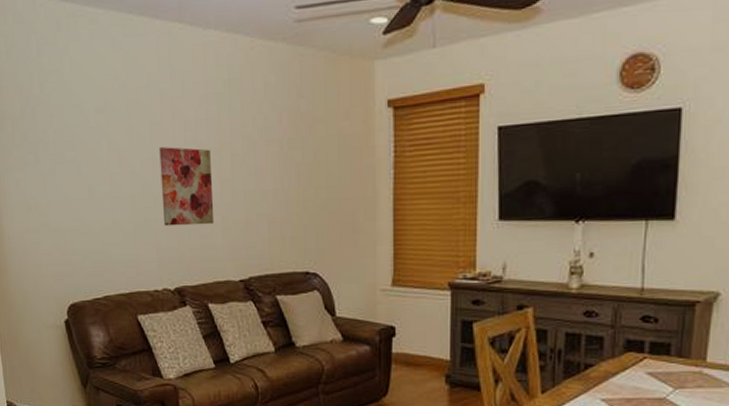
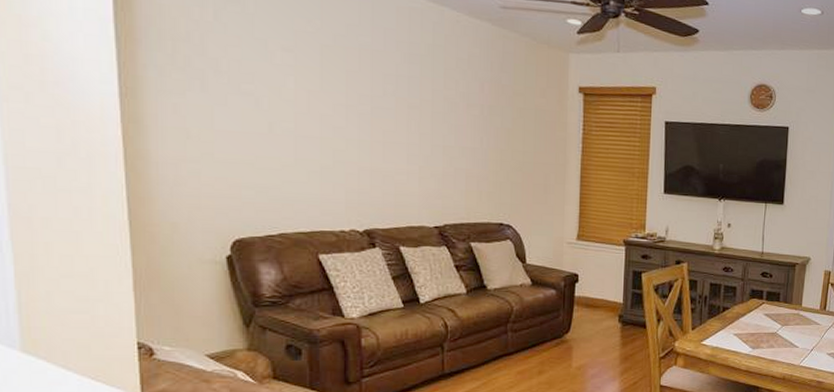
wall art: present [159,147,215,226] -> none [355,95,411,173]

